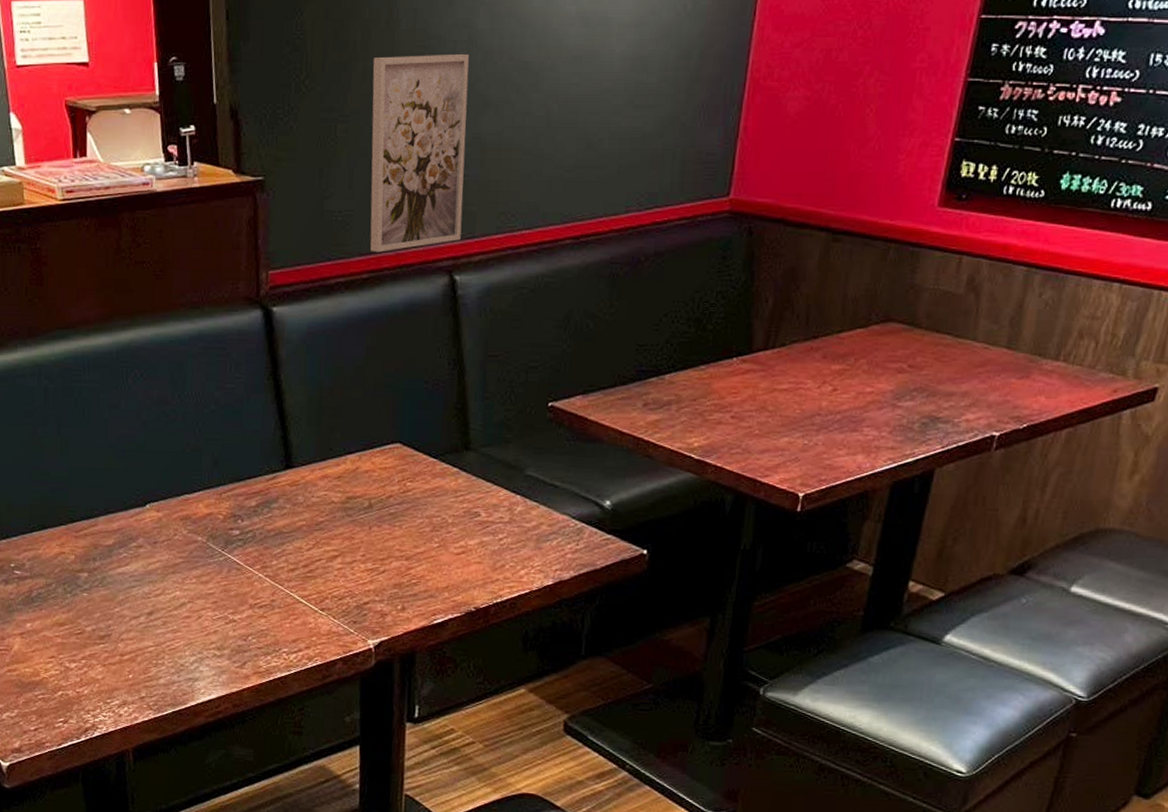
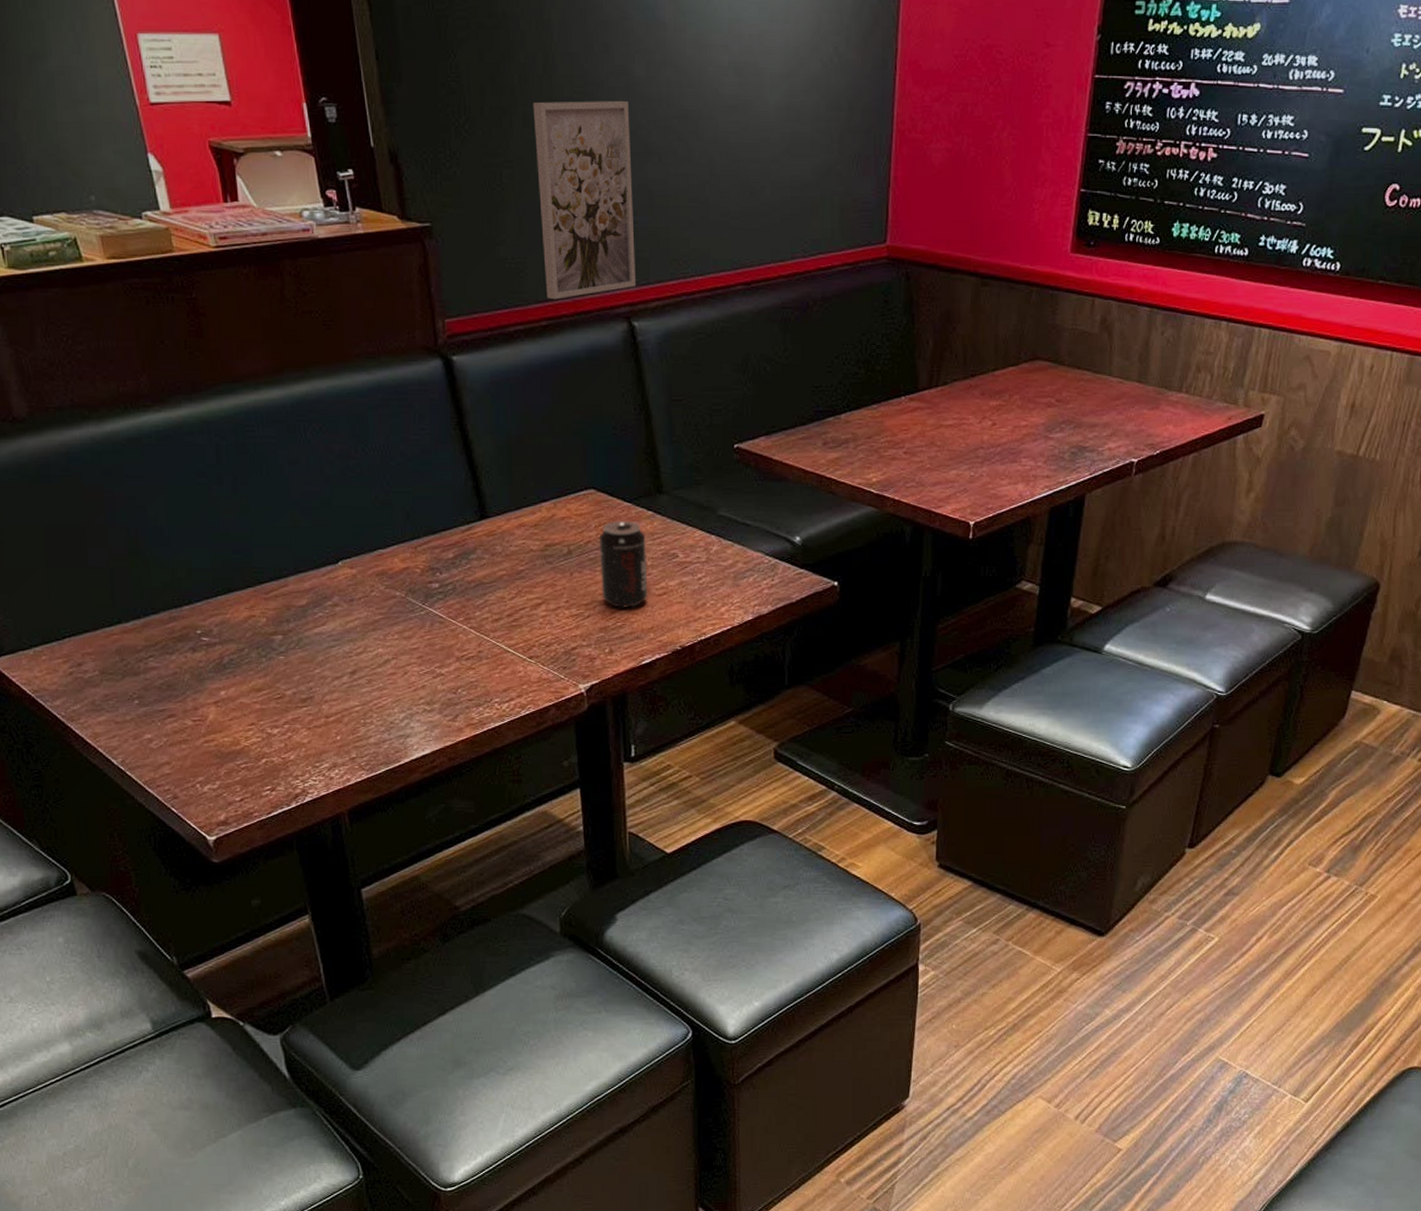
beverage can: none [399,476,449,565] -> present [599,520,648,608]

